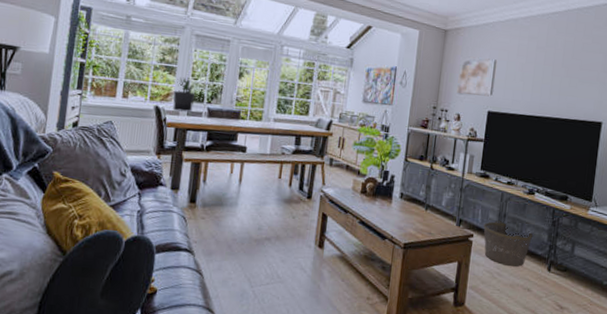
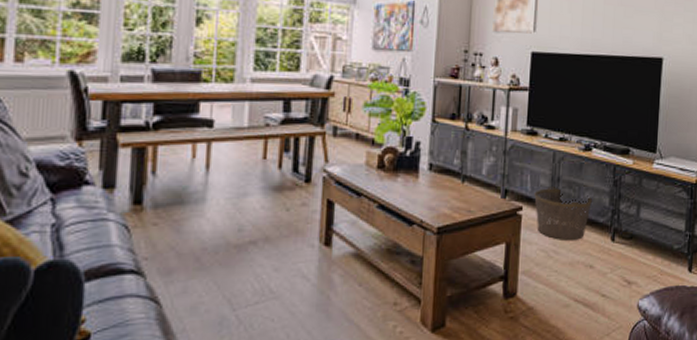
planter: present [172,77,196,113] -> none [96,27,132,77]

